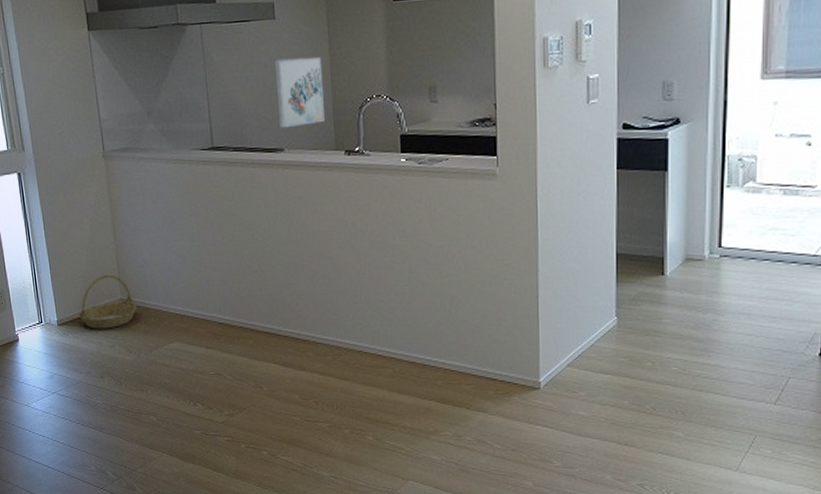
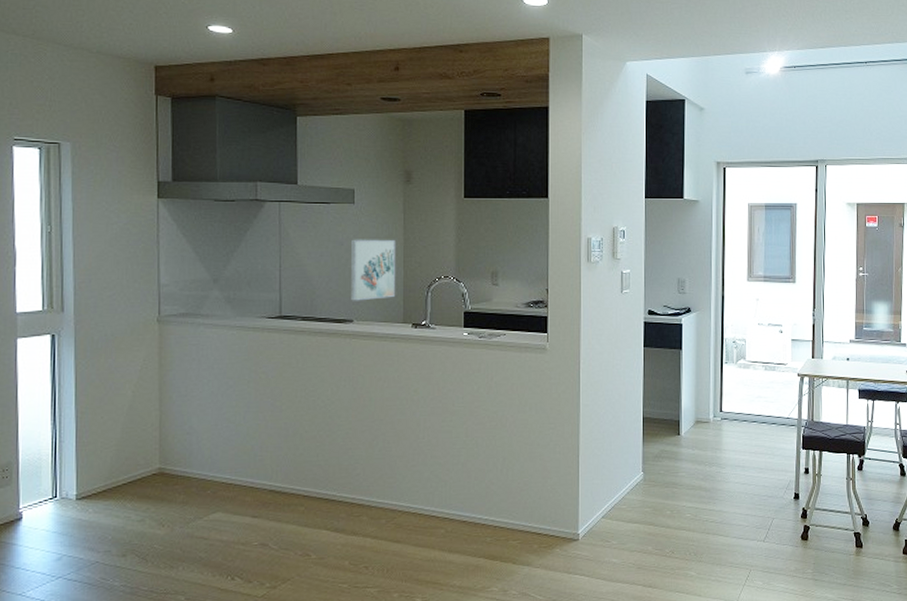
basket: present [78,274,137,329] -> none [104,442,177,502]

